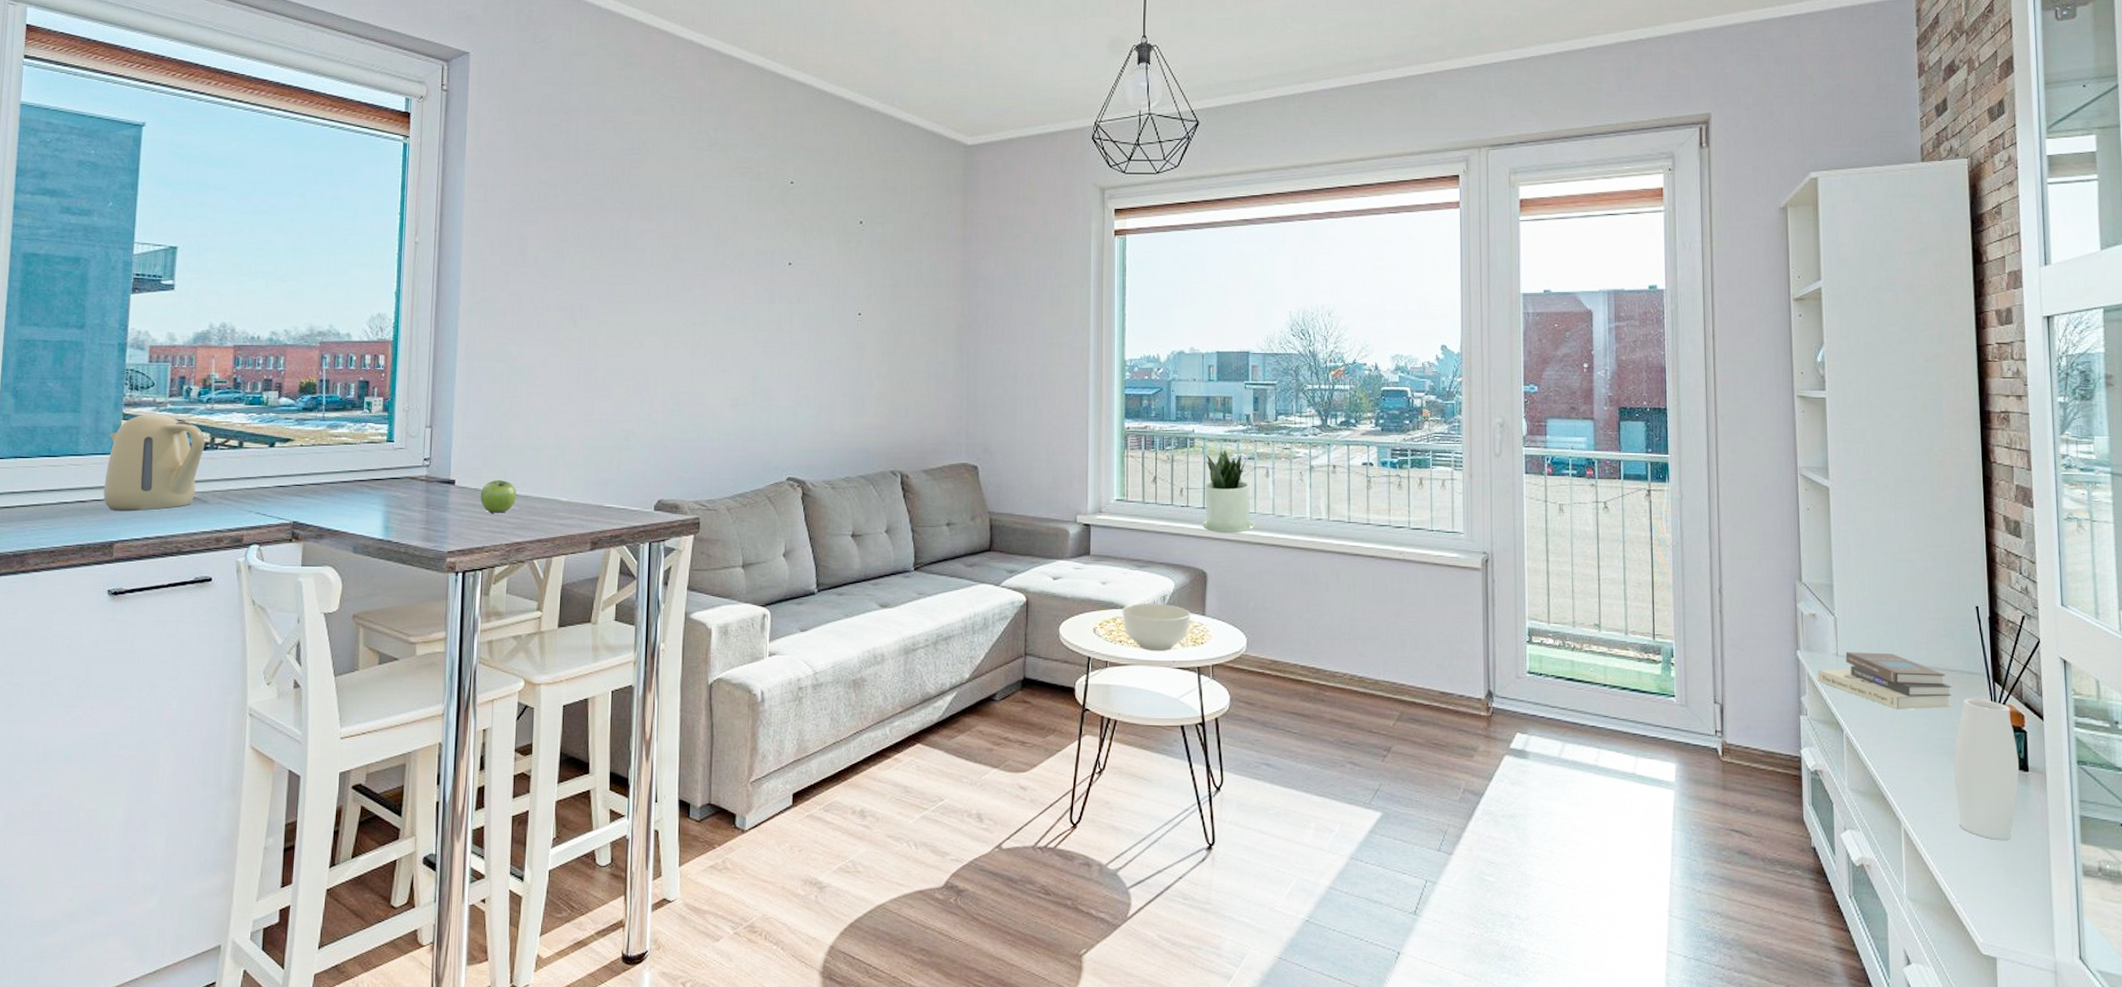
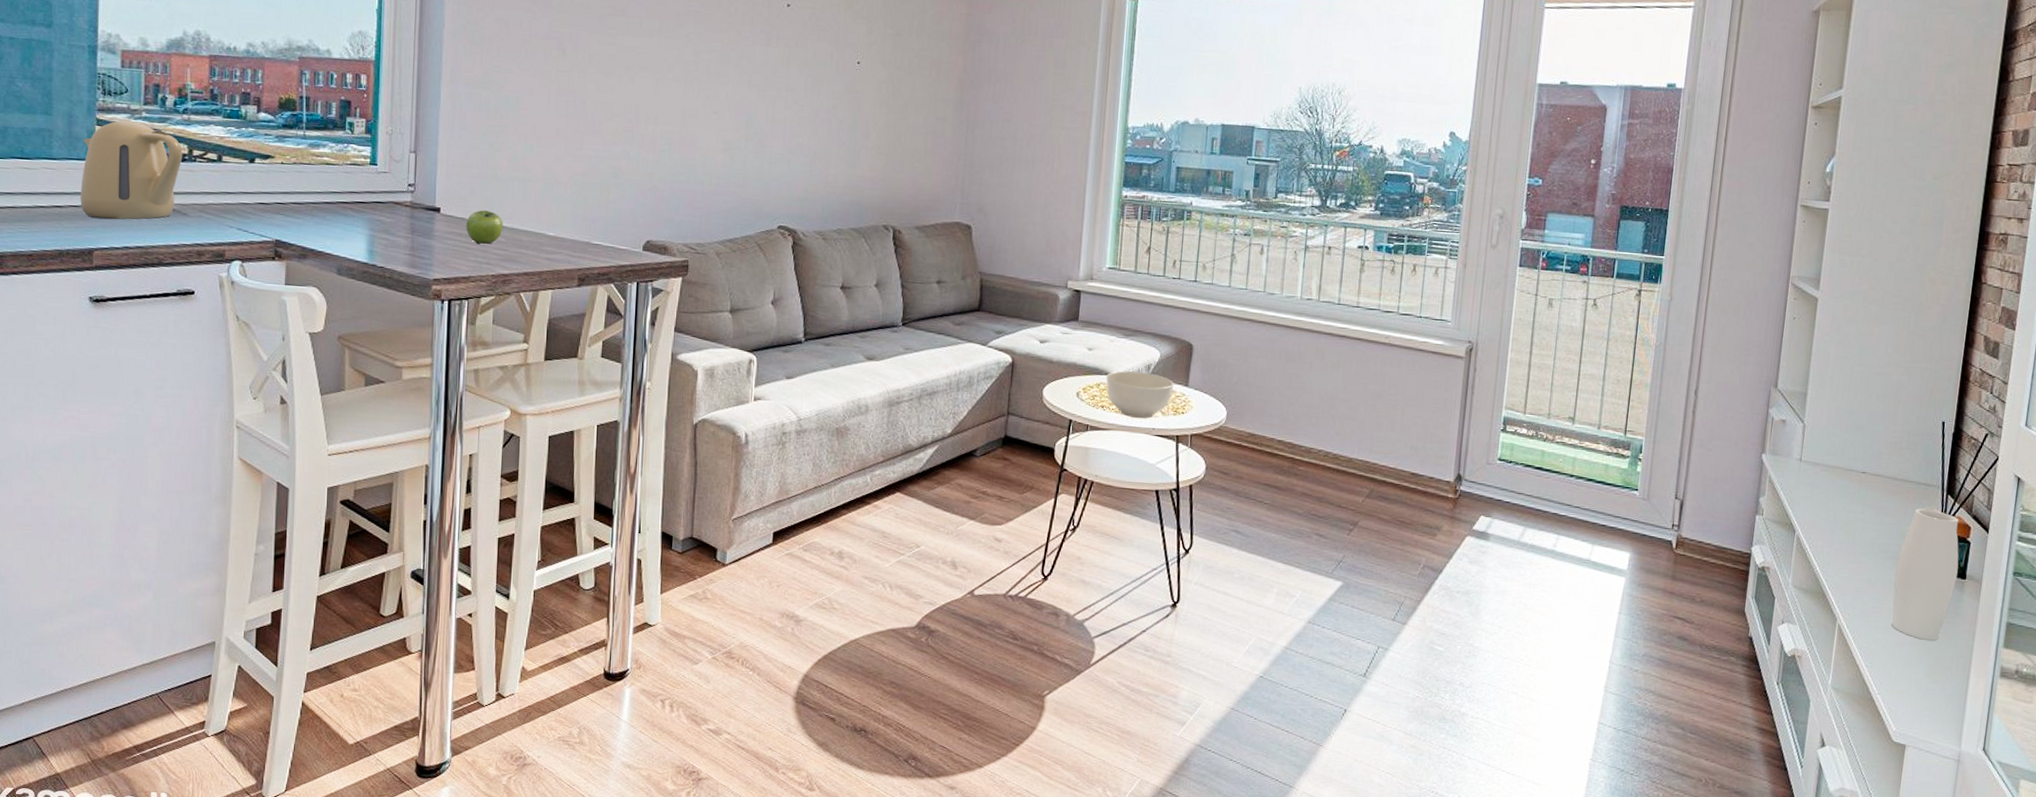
planter: present [1201,450,1256,534] -> none [1192,224,1246,309]
books: present [1817,652,1952,710] -> none [1777,458,1906,516]

